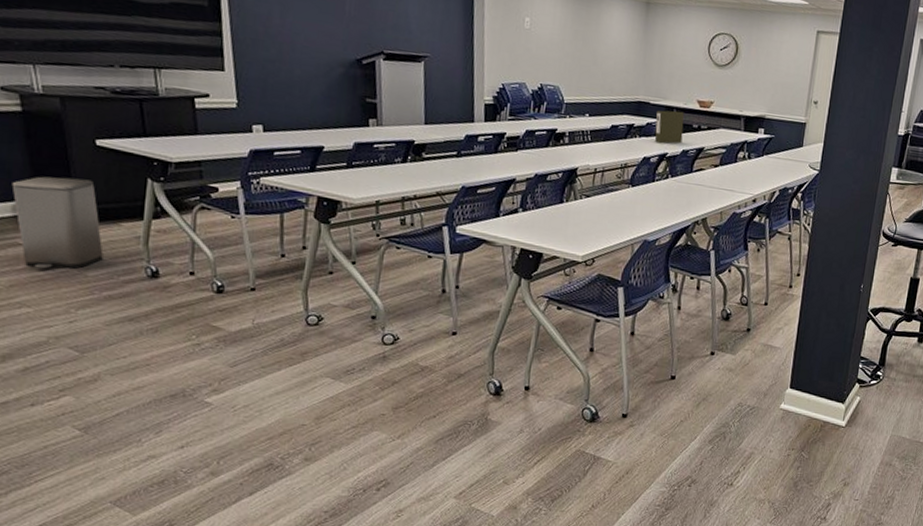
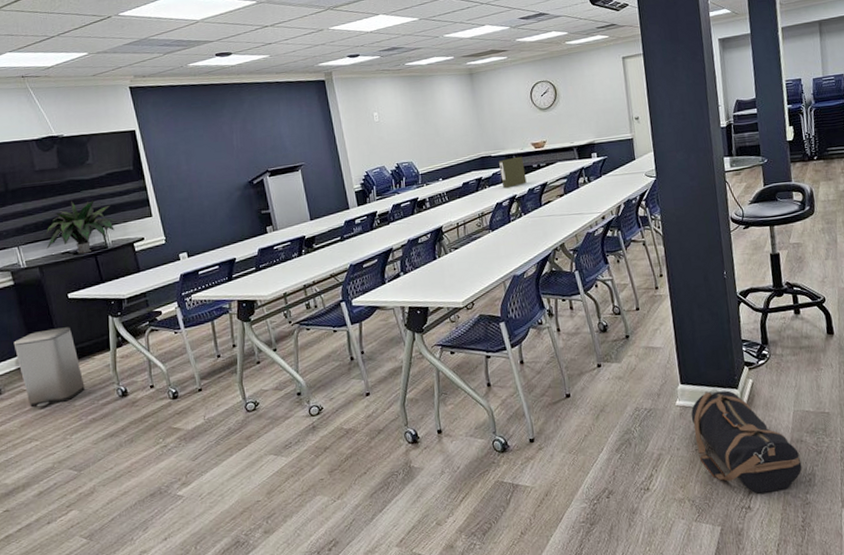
potted plant: none [74,24,180,96] -> present [46,199,120,254]
duffel bag: none [789,400,885,508] -> present [691,389,802,494]

